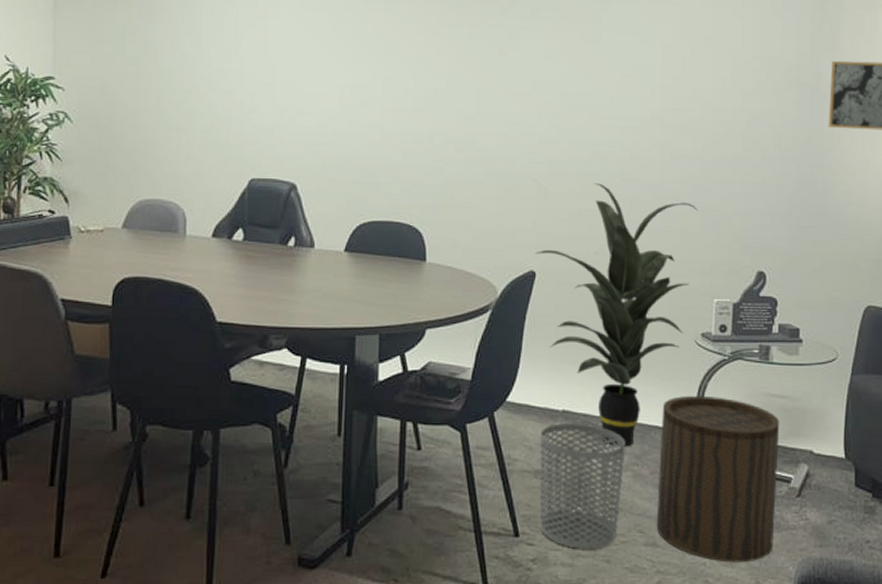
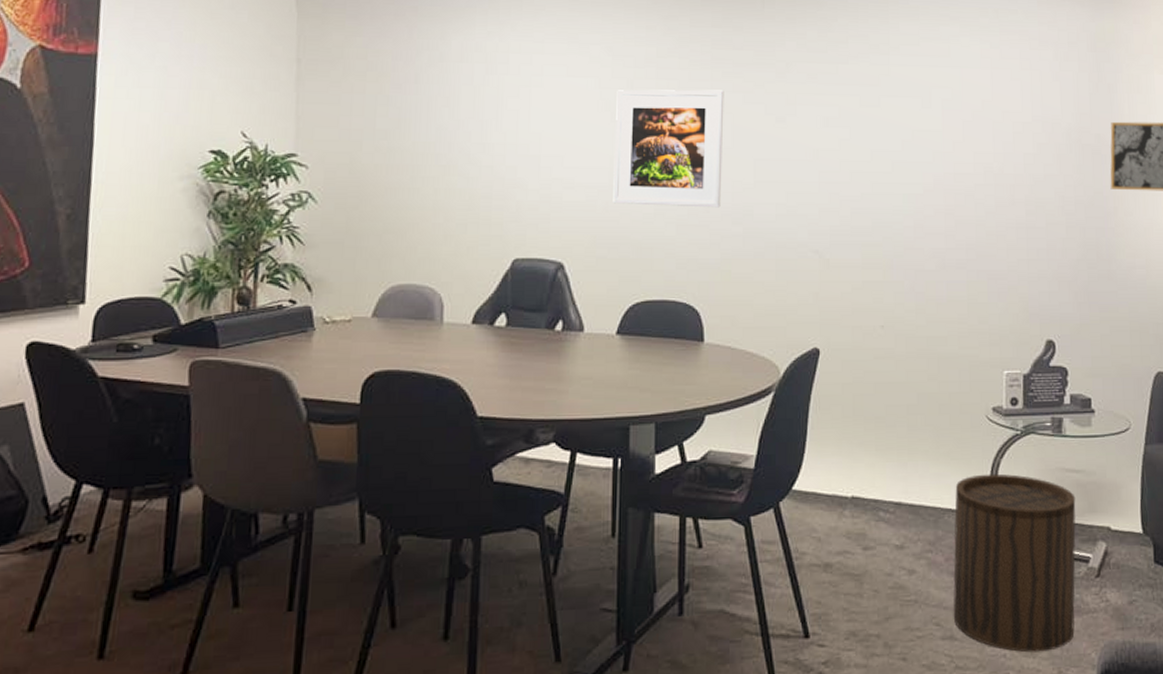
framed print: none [343,22,450,136] -> present [613,89,724,208]
indoor plant: present [535,183,698,447] -> none [818,253,985,534]
waste bin: present [539,423,626,549] -> none [829,510,919,647]

